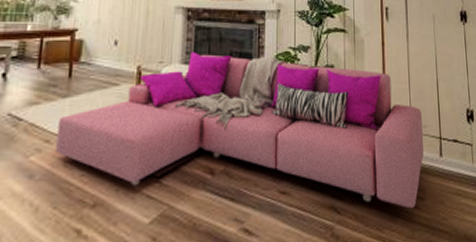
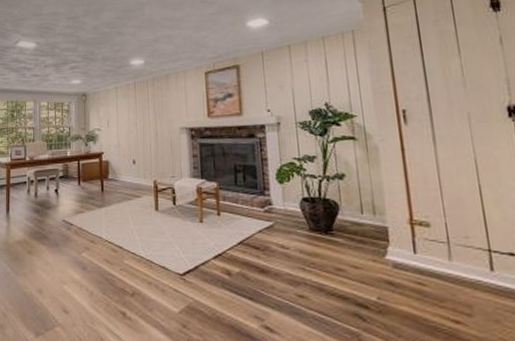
sofa: present [56,51,424,209] -> none [99,166,468,324]

